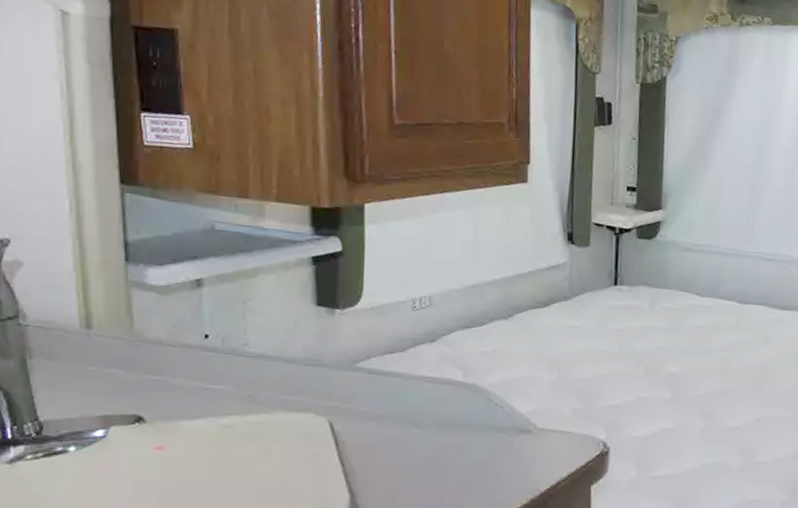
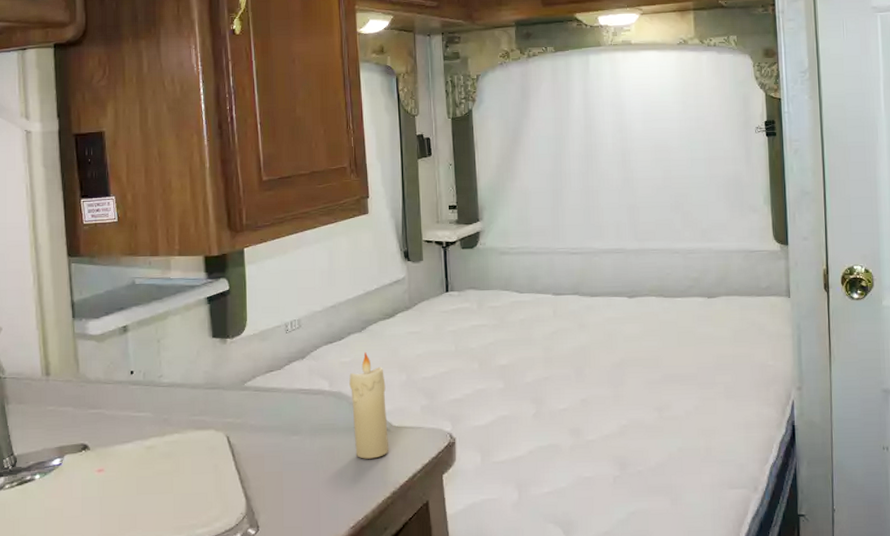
candle: none [488,342,532,462] -> present [349,351,388,459]

